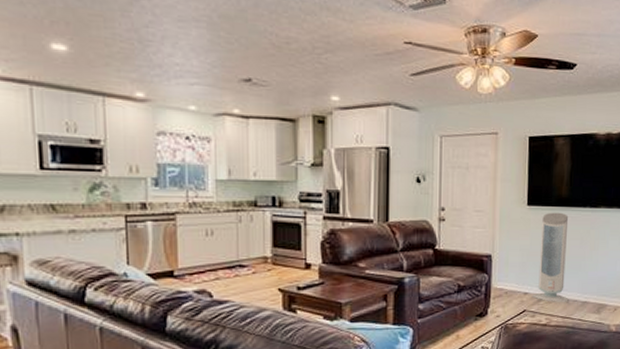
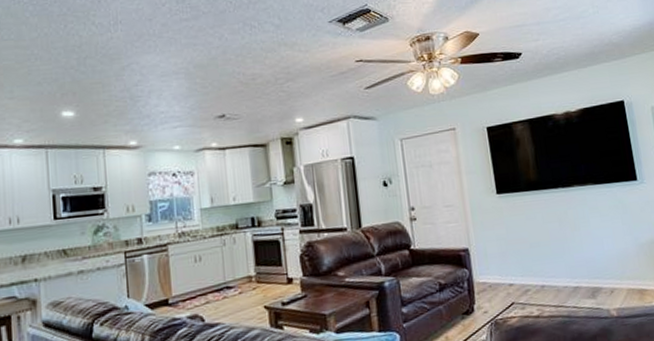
air purifier: present [532,212,569,303] -> none [514,196,559,291]

